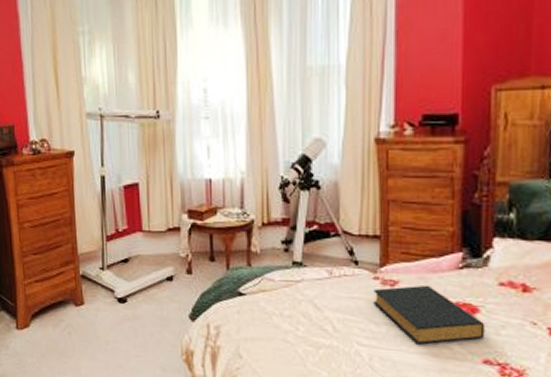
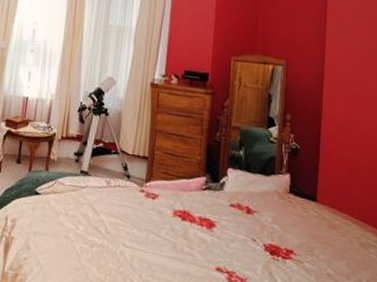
hardback book: present [373,285,486,345] -> none [138,199,219,250]

